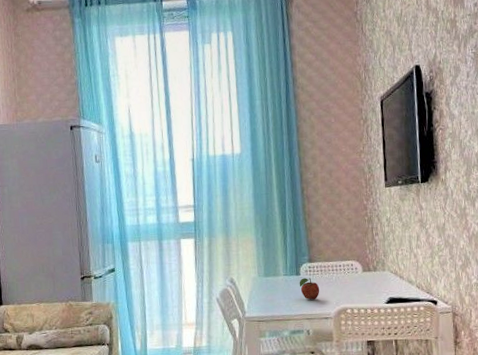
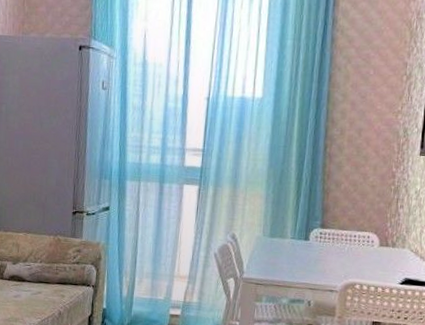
fruit: present [299,278,320,300] -> none [306,244,329,269]

